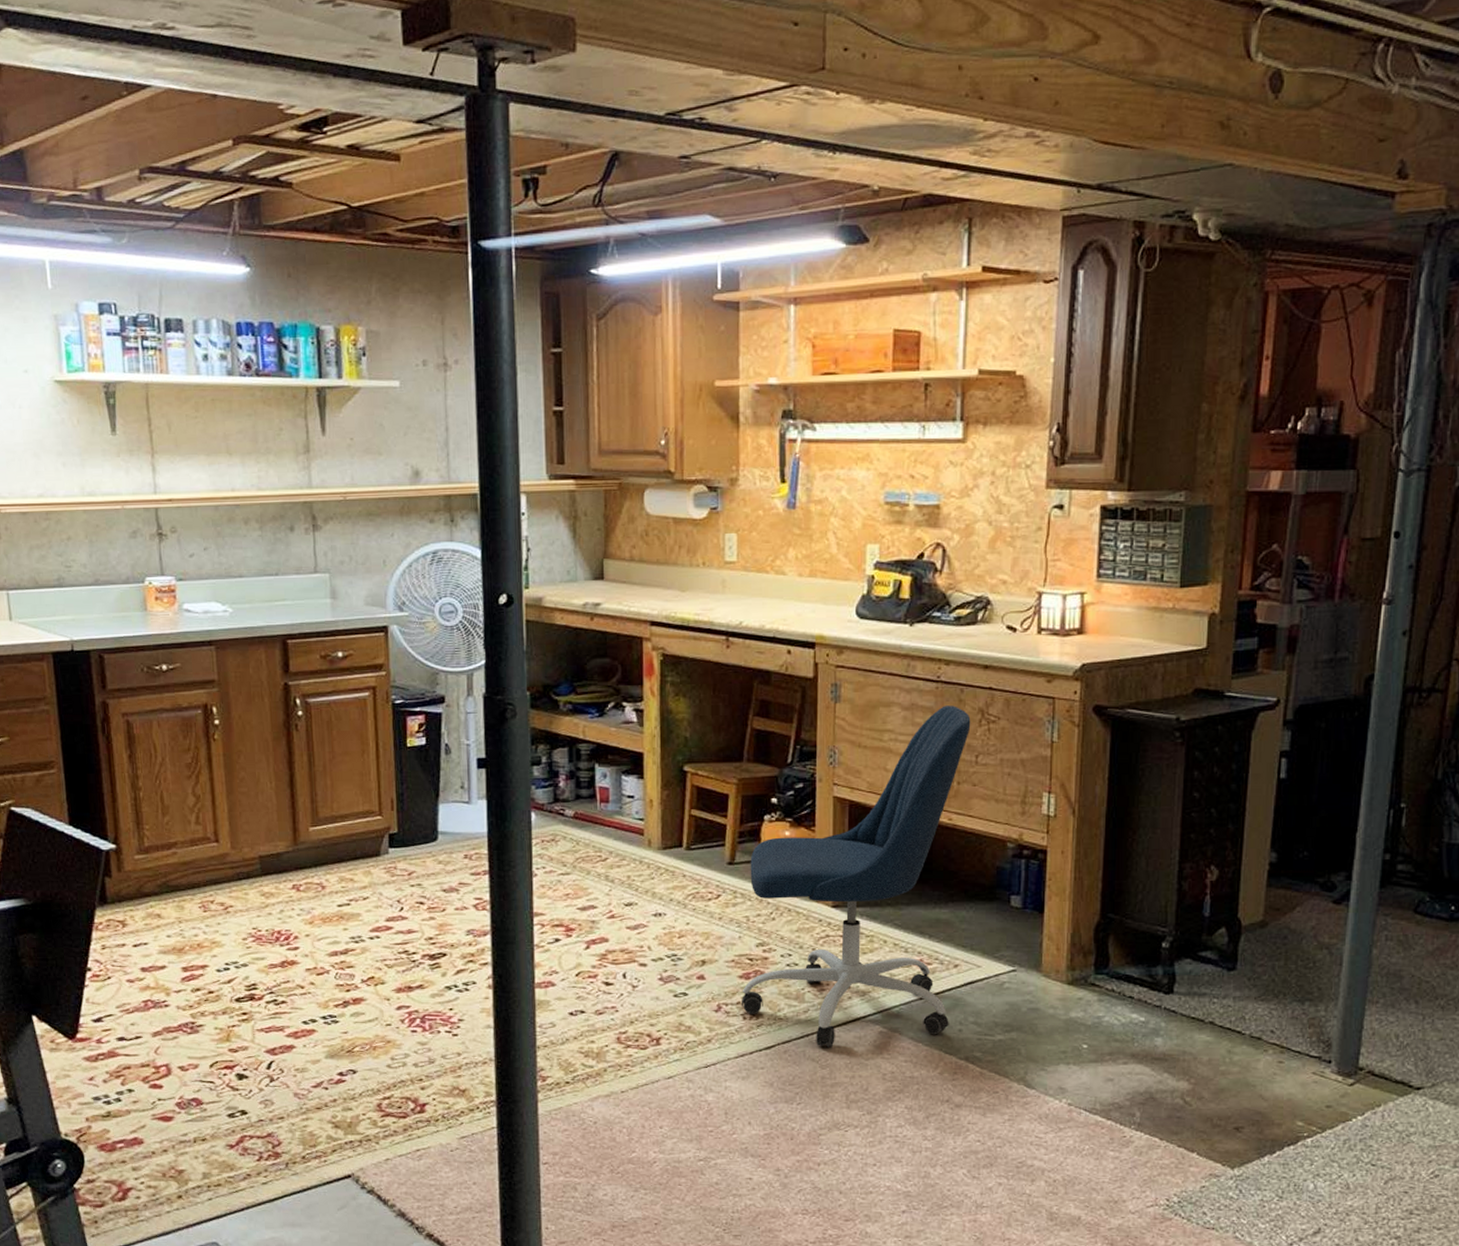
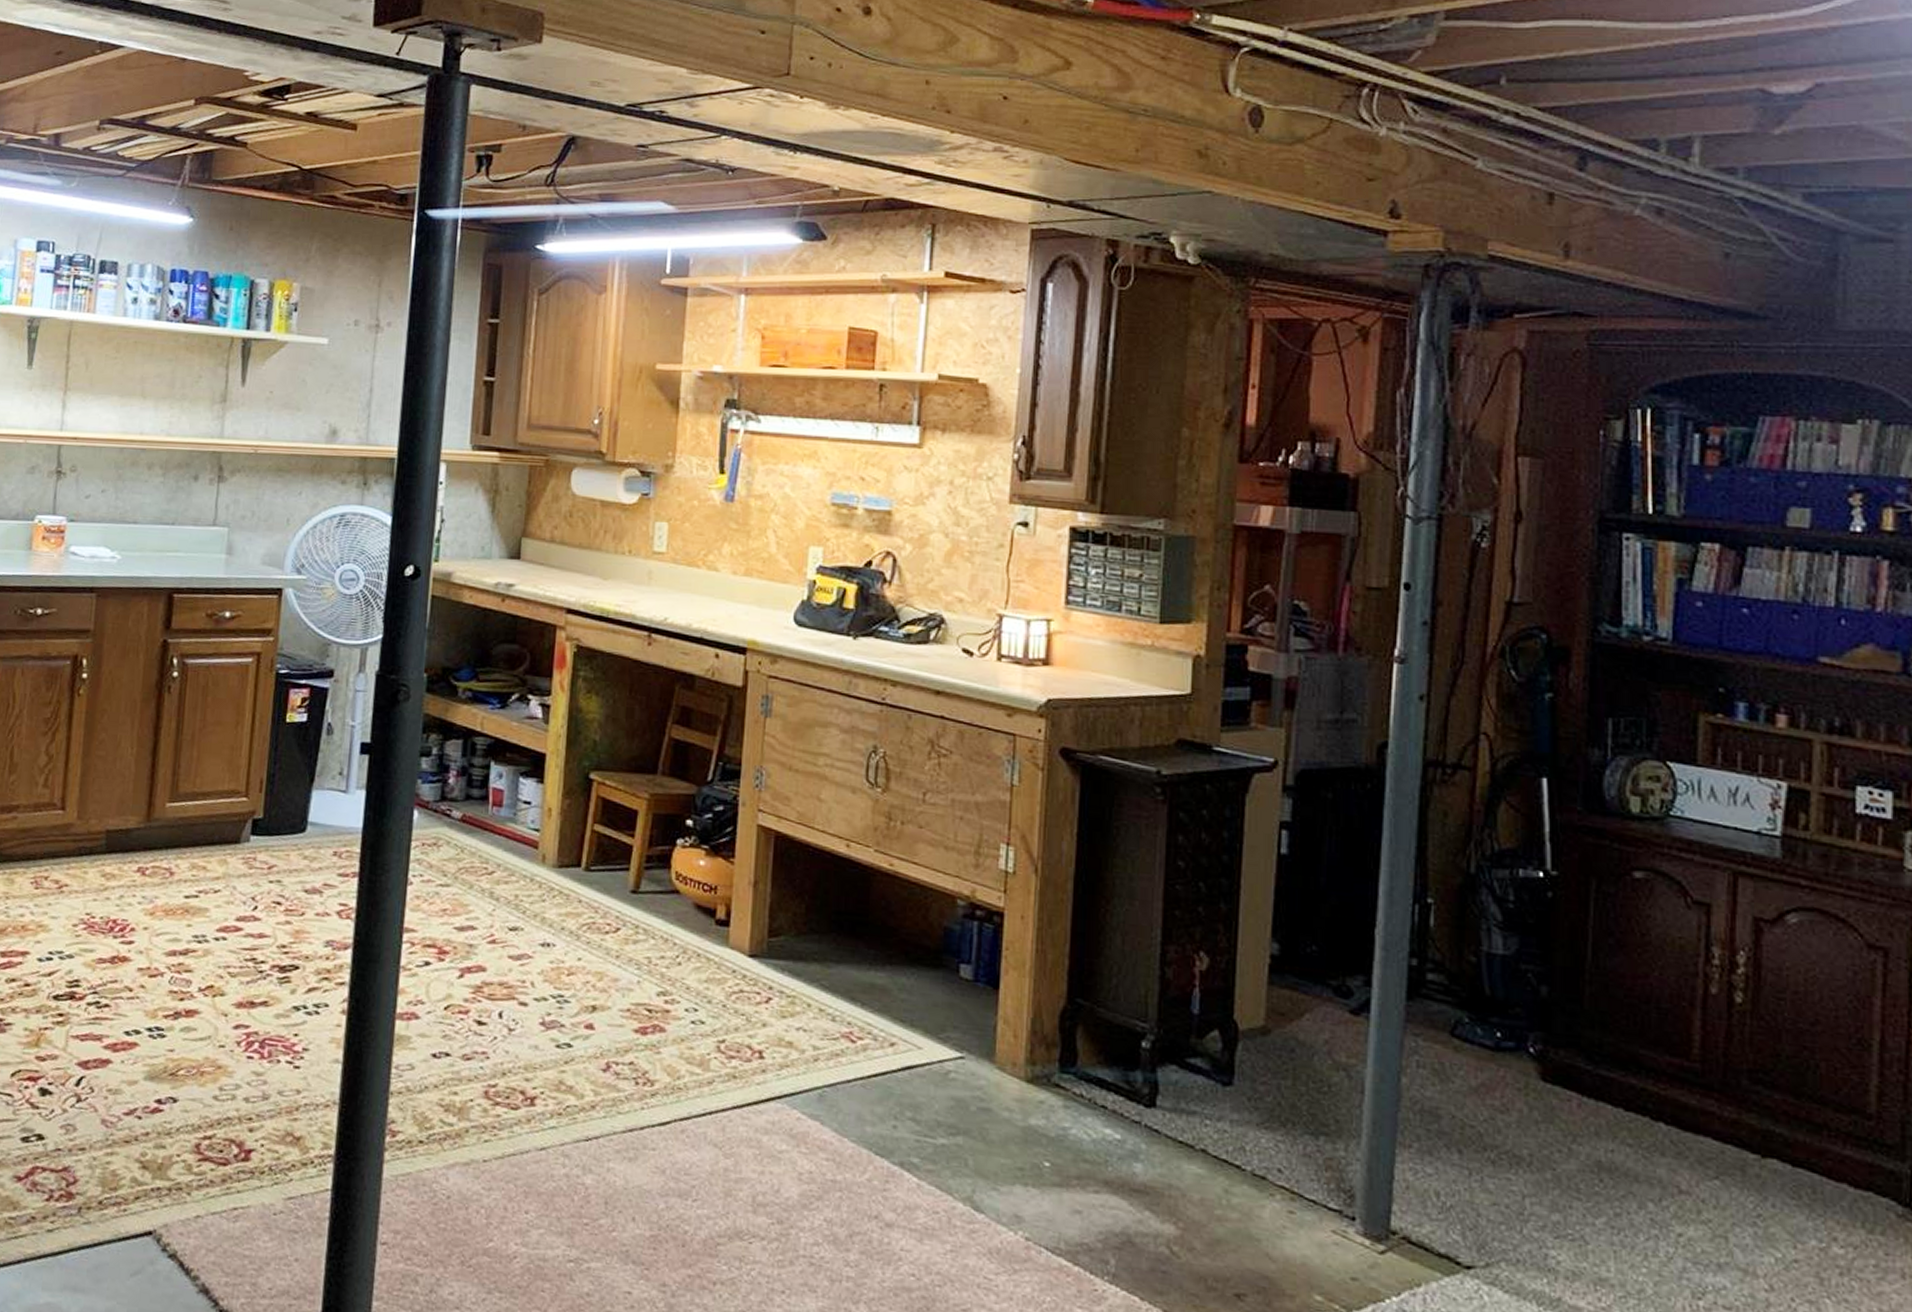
office chair: present [742,705,971,1047] -> none [635,732,919,1132]

